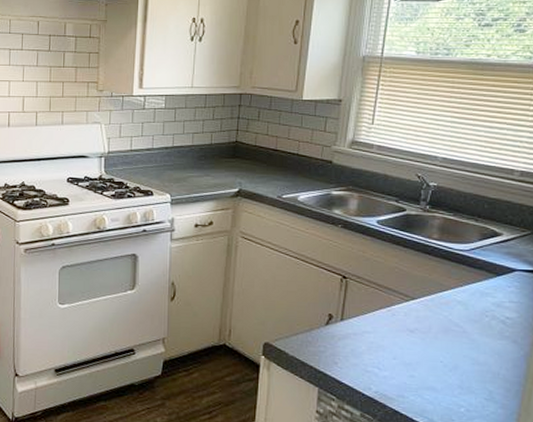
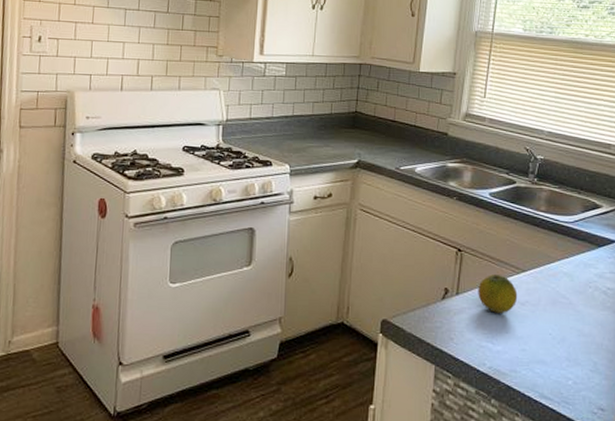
fruit: none [364,300,407,341] -> present [478,273,518,314]

